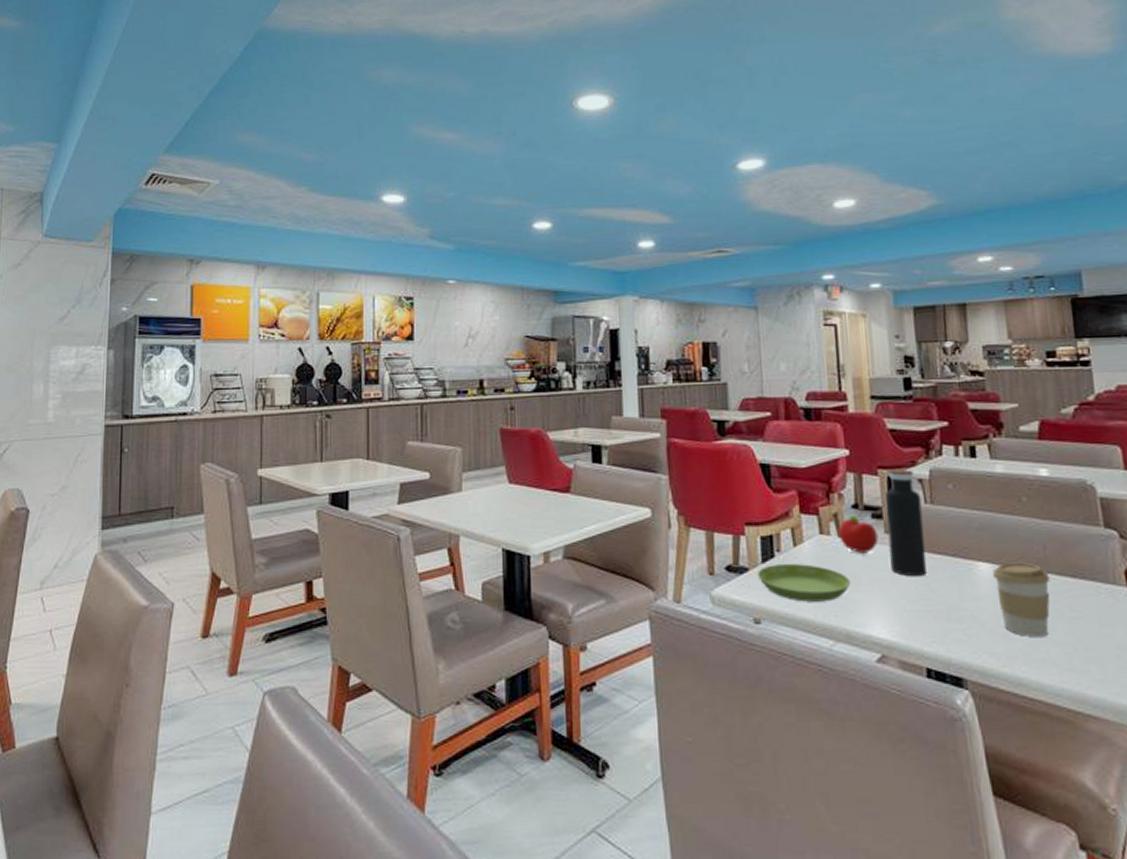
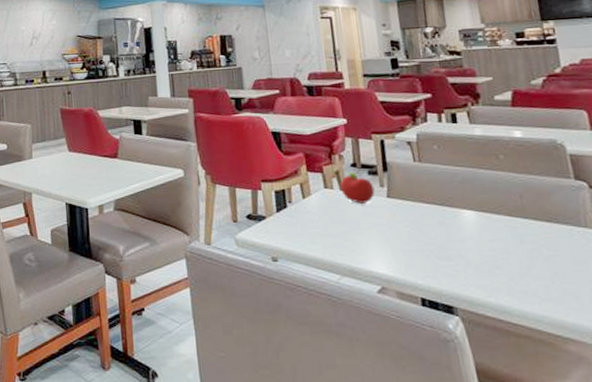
saucer: present [758,564,851,602] -> none [273,213,353,244]
water bottle: present [885,469,927,577] -> none [379,134,418,223]
coffee cup: present [993,562,1050,636] -> none [476,209,529,272]

